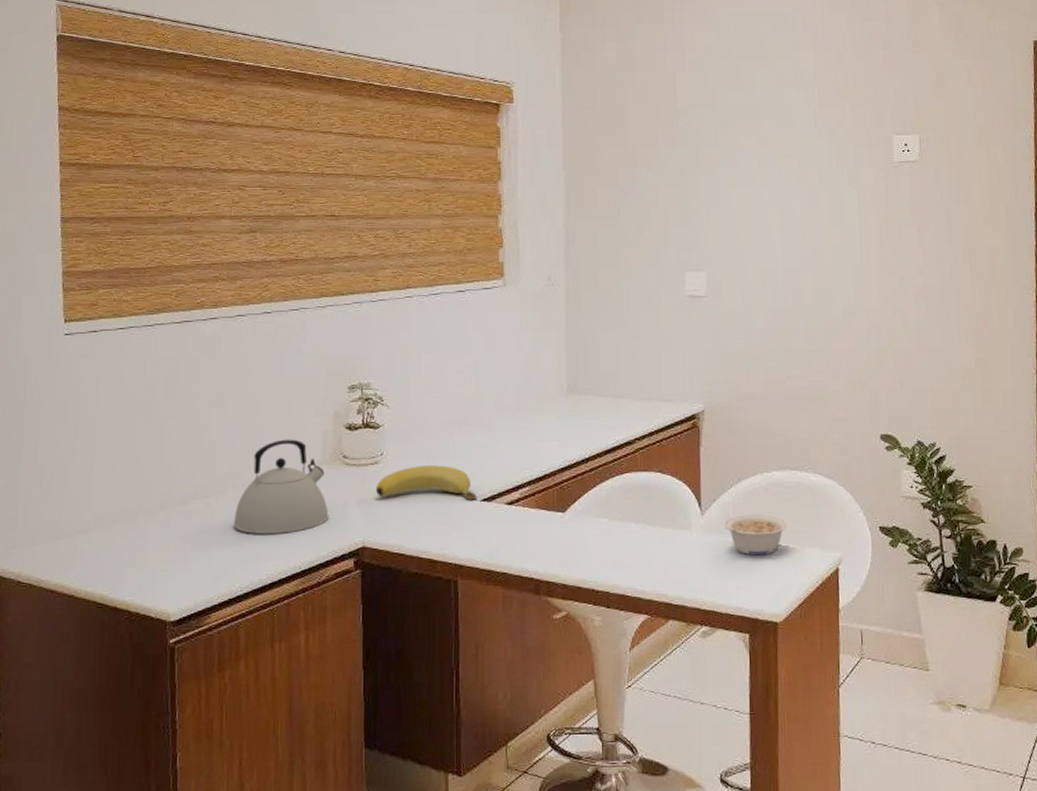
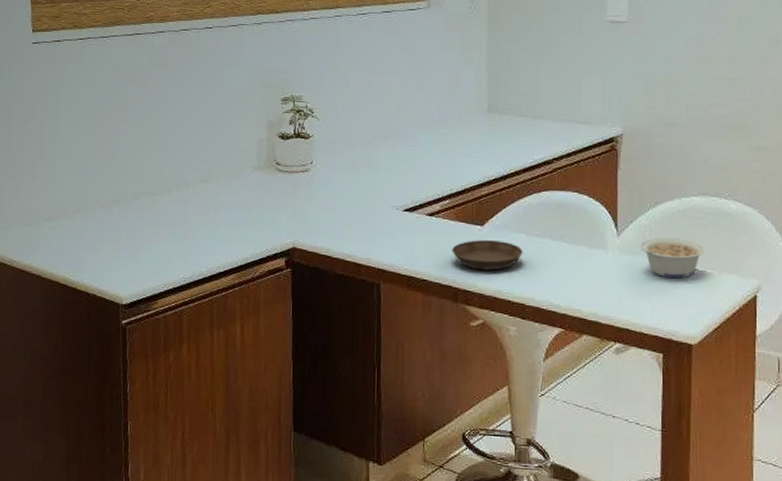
kettle: present [234,439,329,534] -> none [178,145,263,231]
banana: present [375,465,478,500] -> none [305,175,401,210]
saucer: none [533,527,606,559] -> present [452,240,523,271]

